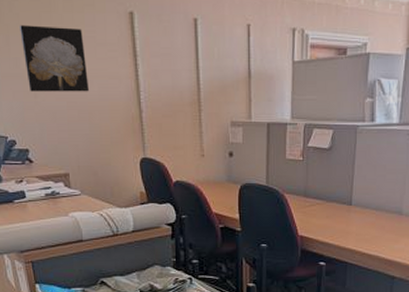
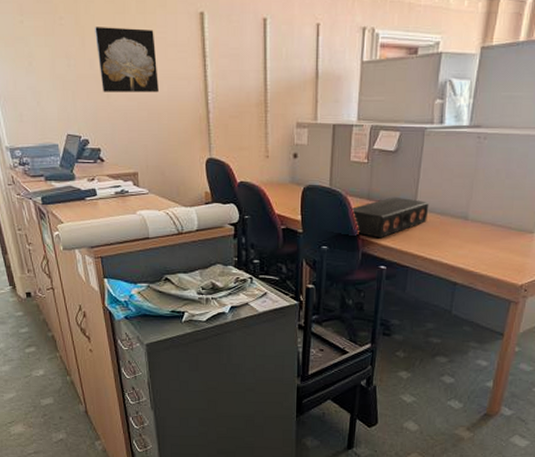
speaker: none [287,193,365,235] -> present [350,196,429,239]

